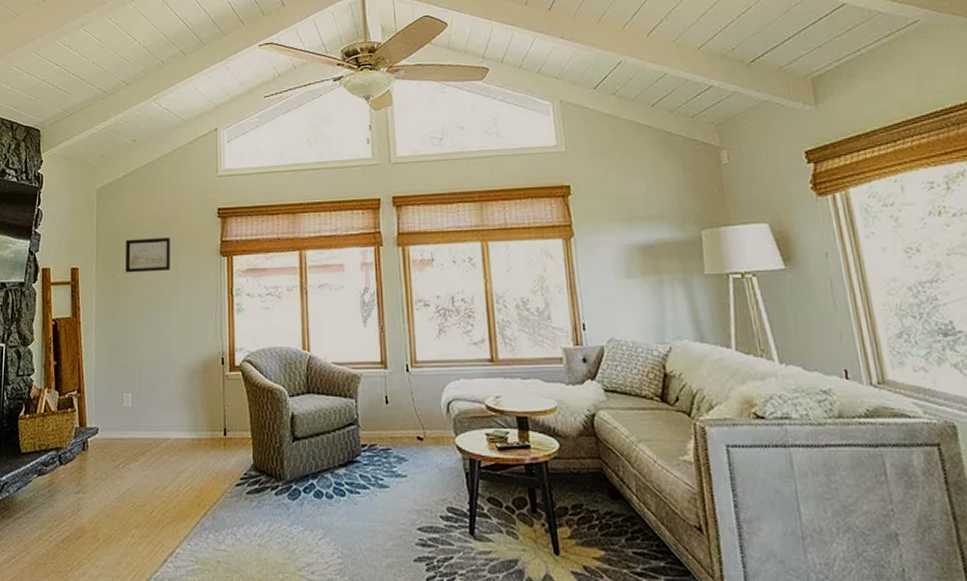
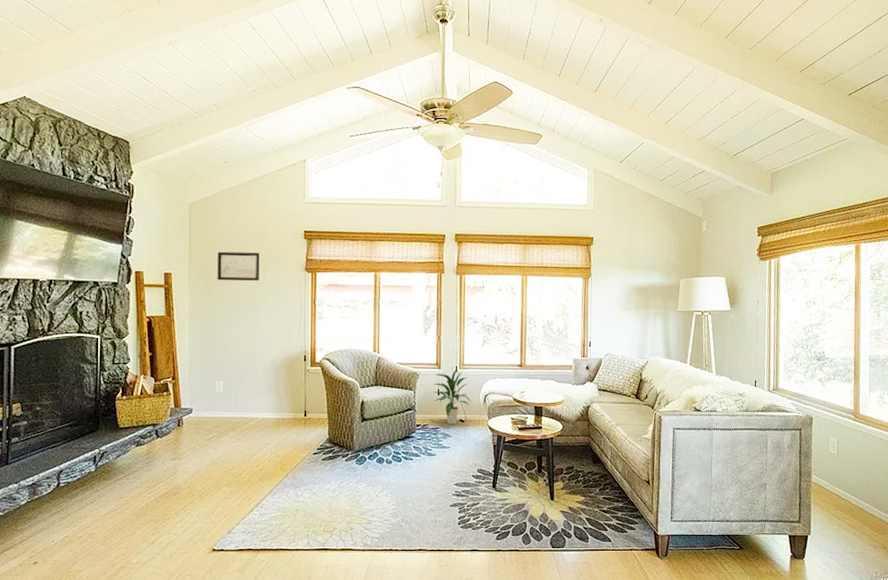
indoor plant: none [378,367,430,444] -> present [432,368,471,425]

